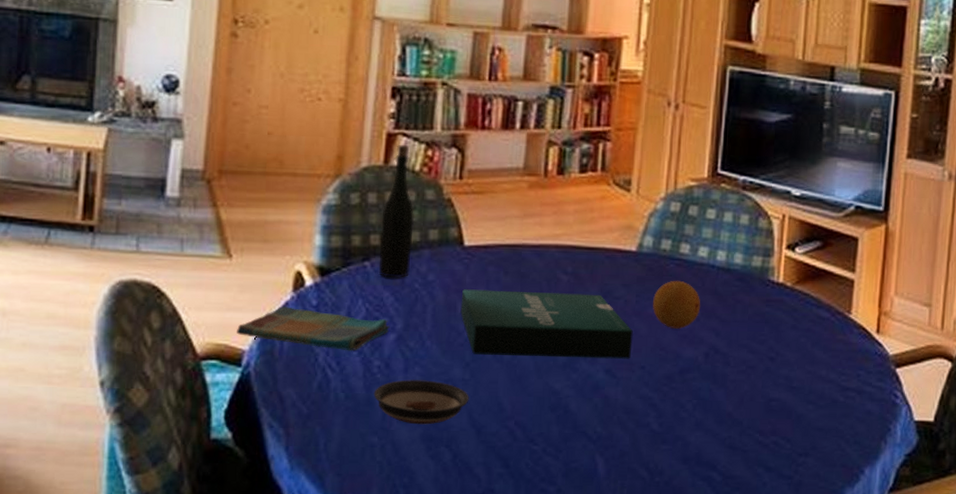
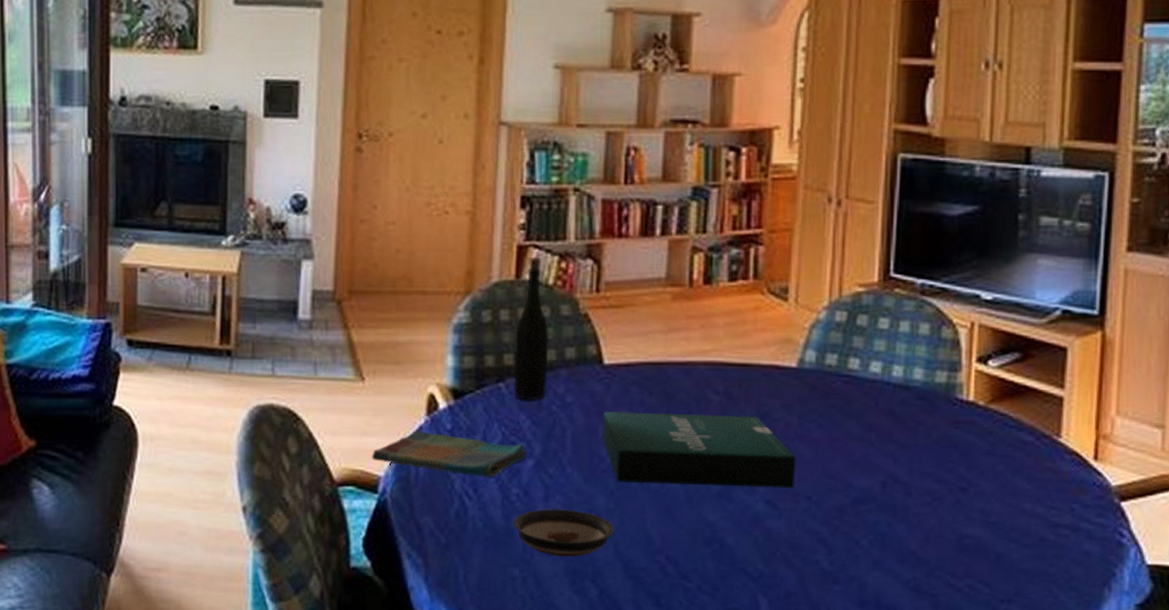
fruit: present [653,280,701,329] -> none [818,399,875,454]

